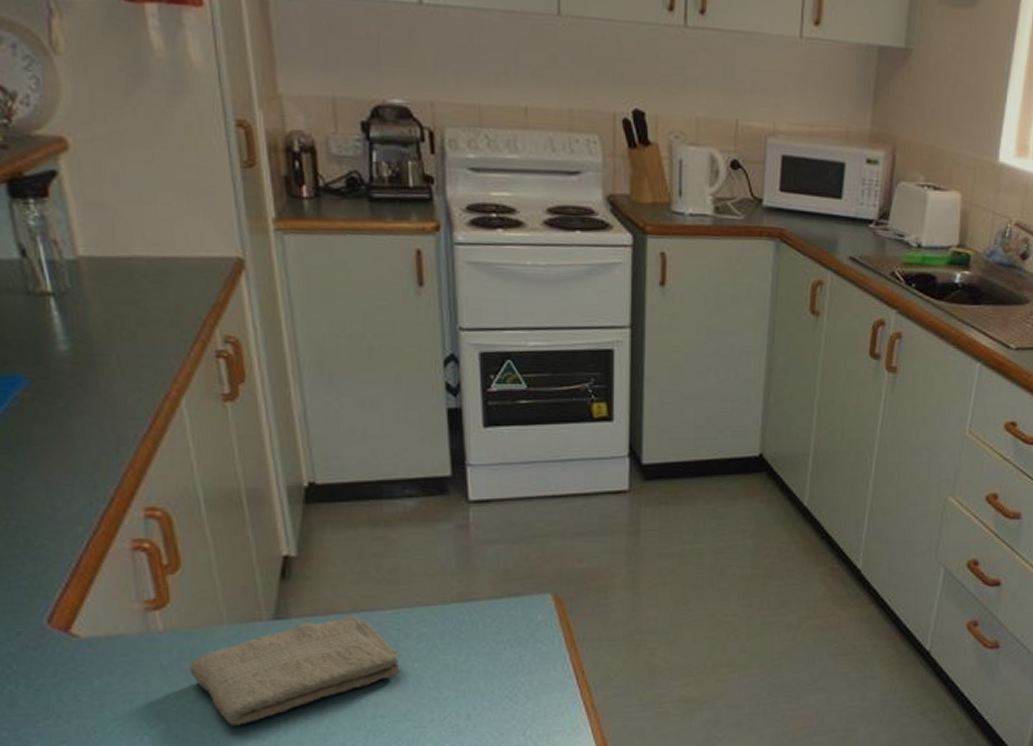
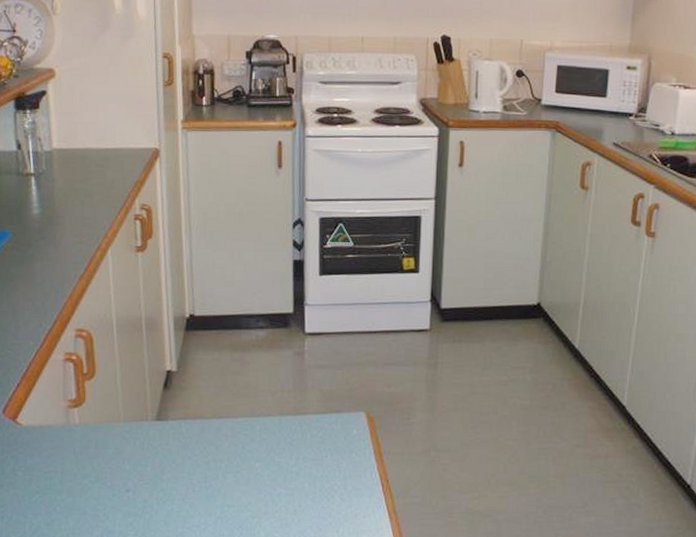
washcloth: present [190,615,400,726] -> none [93,420,245,504]

